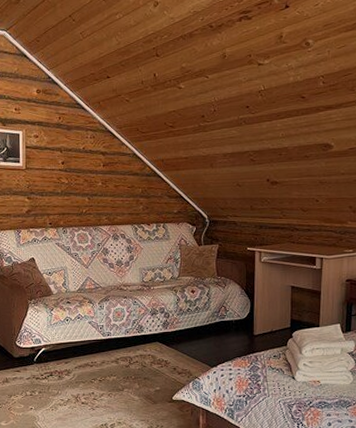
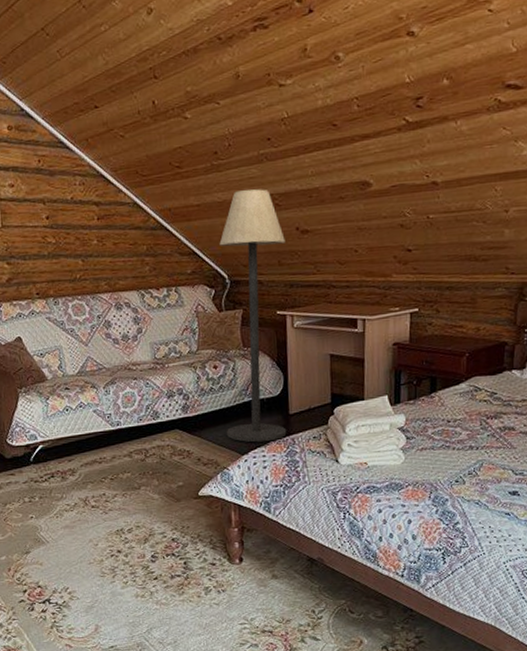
floor lamp: none [199,147,257,357] -> present [219,189,287,443]

